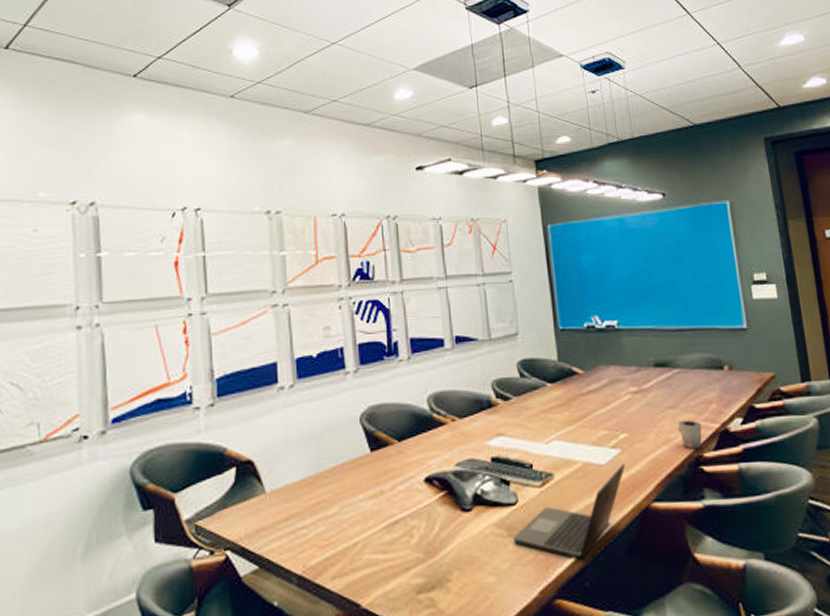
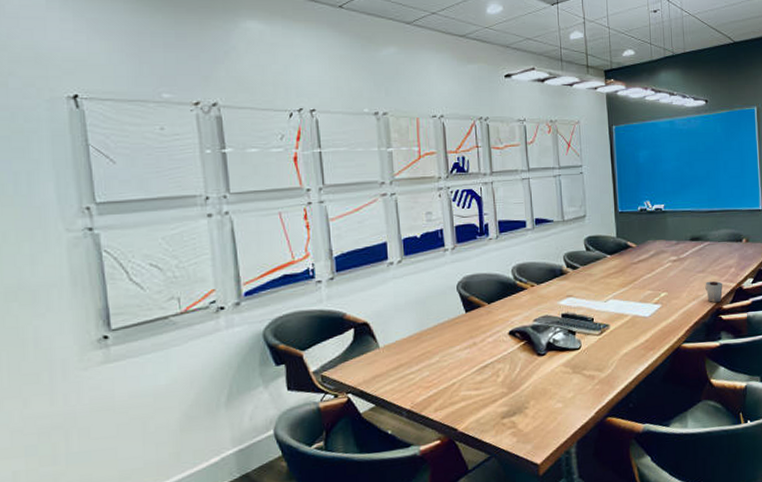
laptop: present [513,463,626,560] -> none [577,315,665,388]

